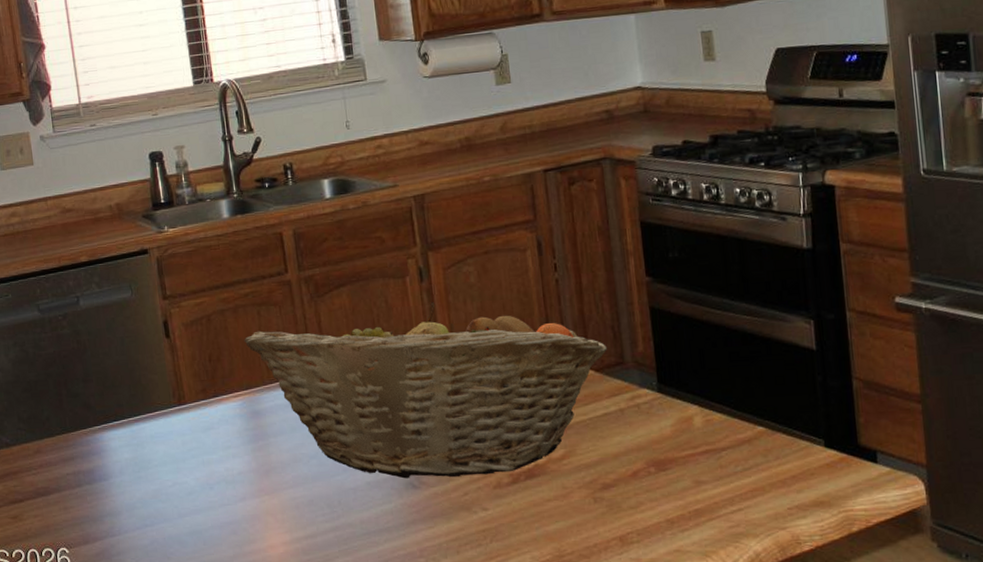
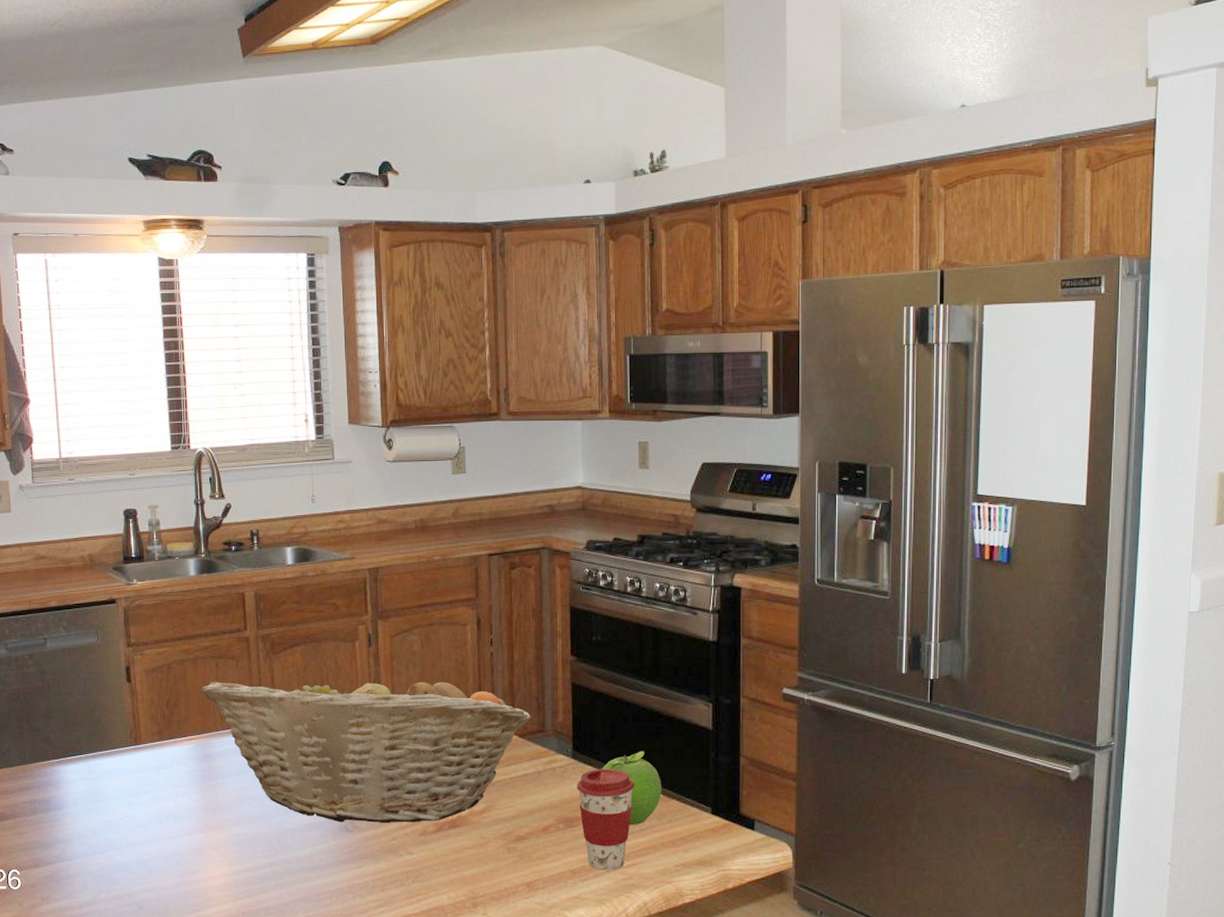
coffee cup: none [665,401,733,519] -> present [576,769,636,871]
fruit: none [693,379,765,465] -> present [602,751,662,826]

